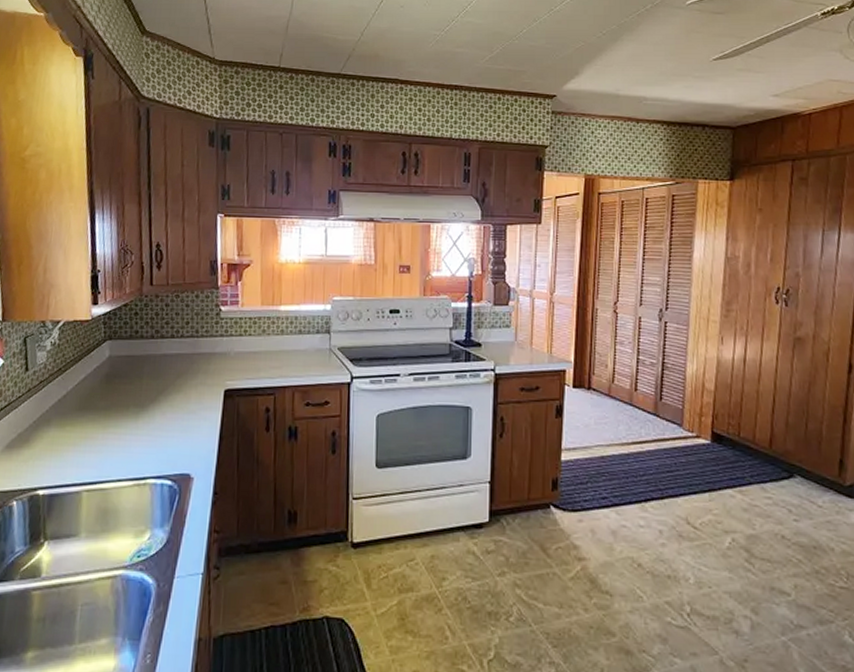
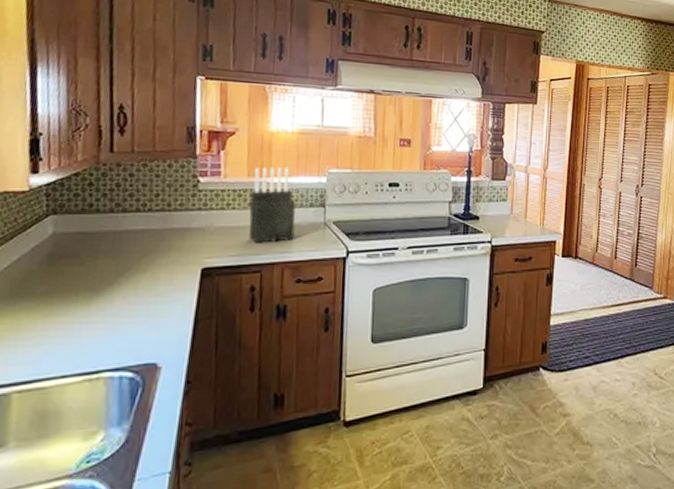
knife block: none [263,295,304,368] -> present [249,167,296,243]

